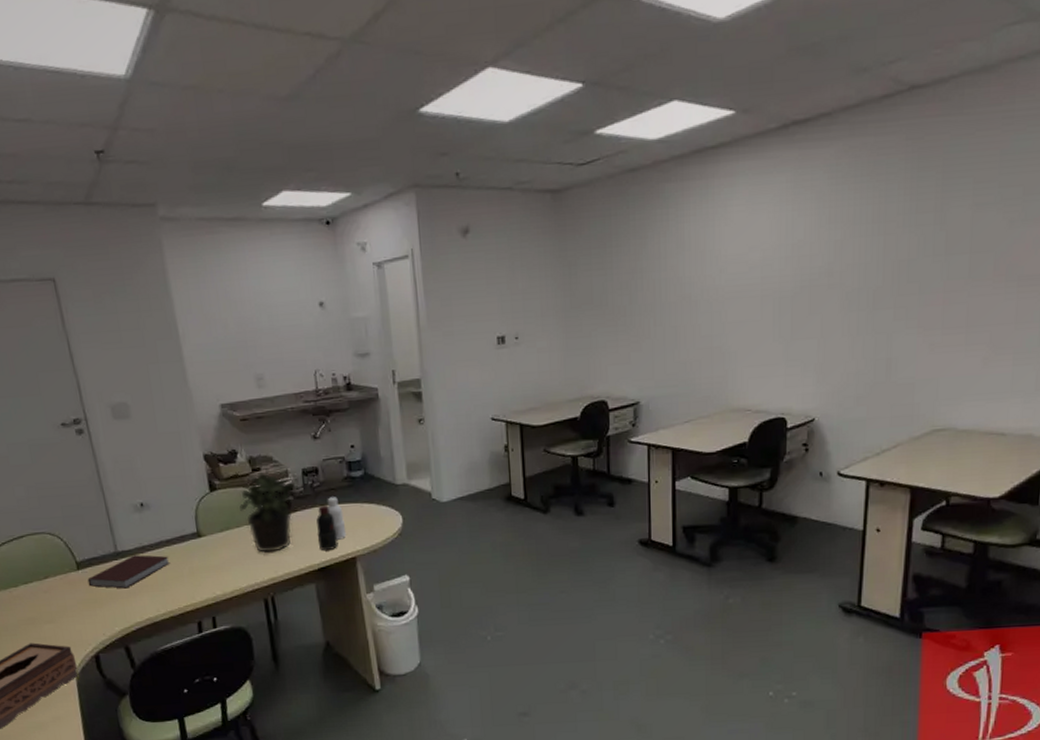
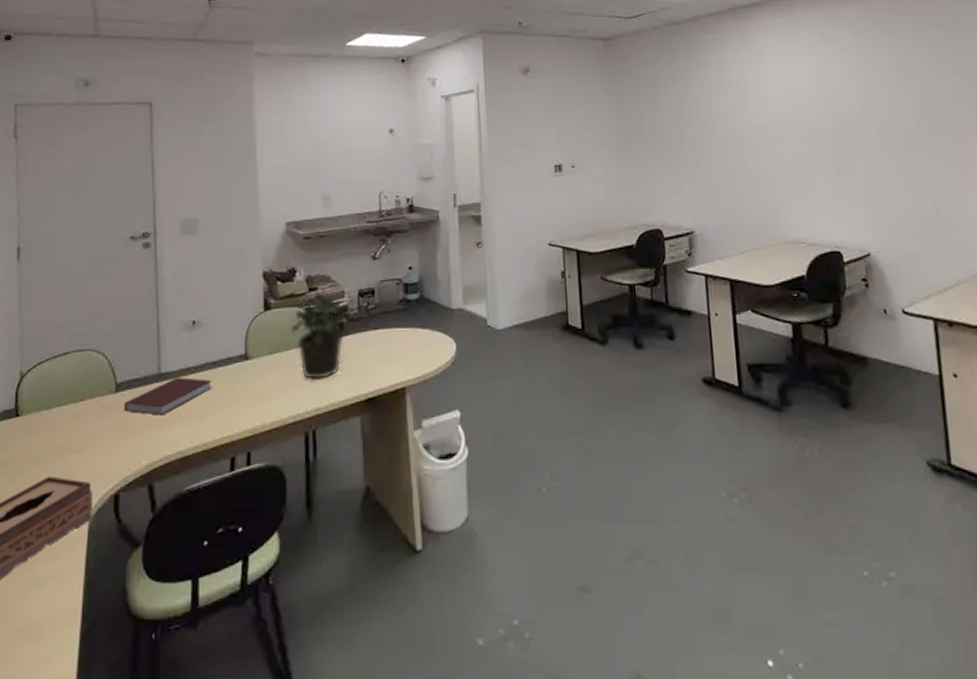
bottle: present [316,497,347,550] -> none [367,320,398,379]

